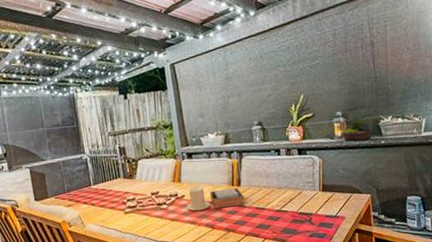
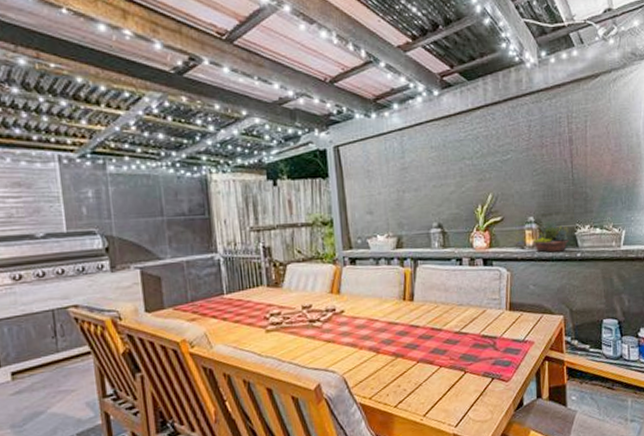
candle: present [186,186,211,211] -> none [346,300,376,331]
napkin holder: present [209,188,245,209] -> none [375,303,418,329]

